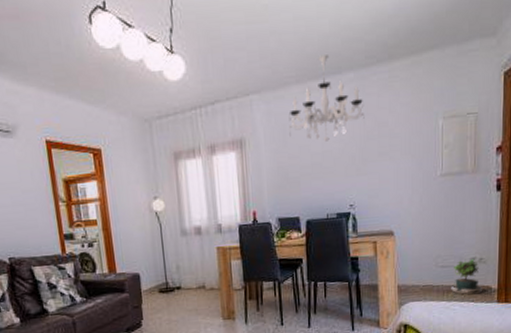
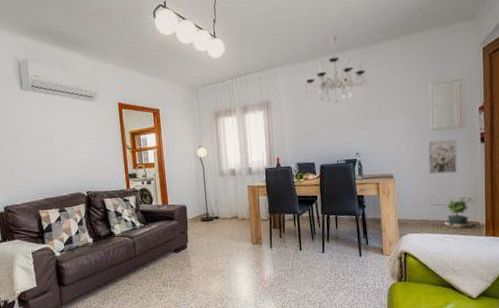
wall art: none [434,187,470,231] -> present [427,139,458,175]

